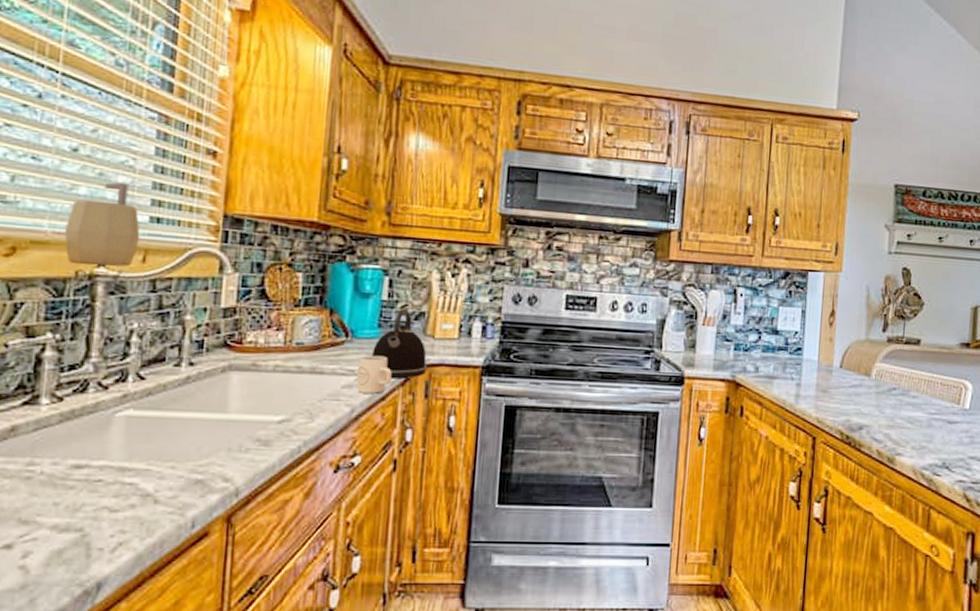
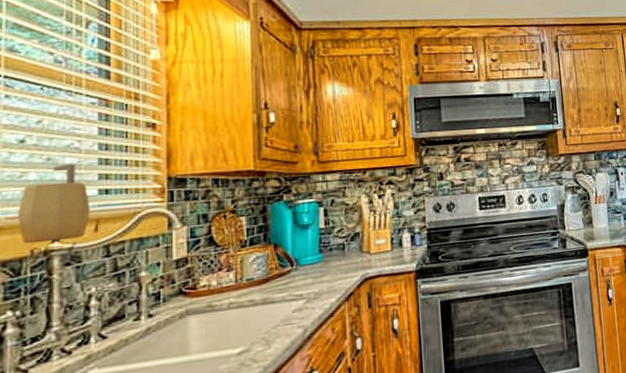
mug: present [357,355,392,394] -> none [306,277,337,314]
kettle: present [372,307,428,379] -> none [317,232,368,296]

